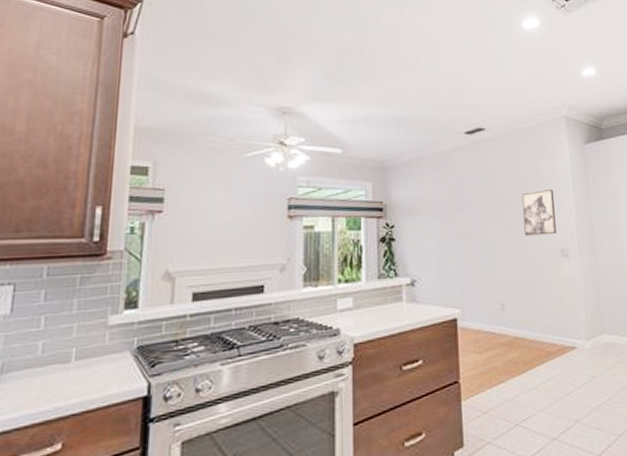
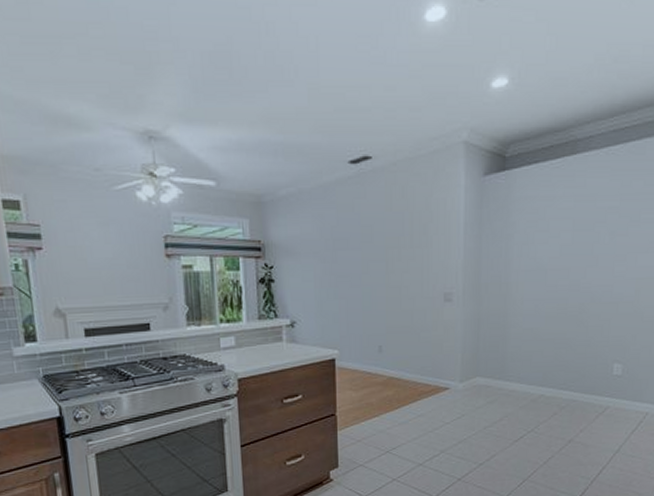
wall art: present [522,190,556,236] -> none [407,229,442,279]

